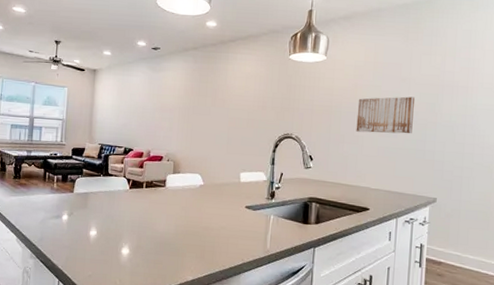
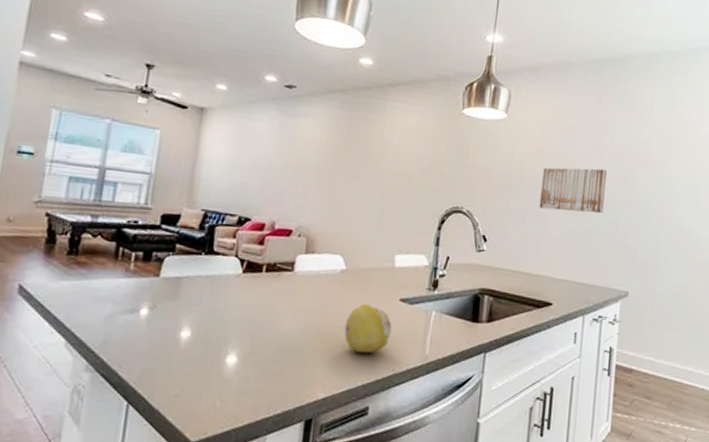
fruit: none [204,210,241,248] -> present [344,303,392,354]

